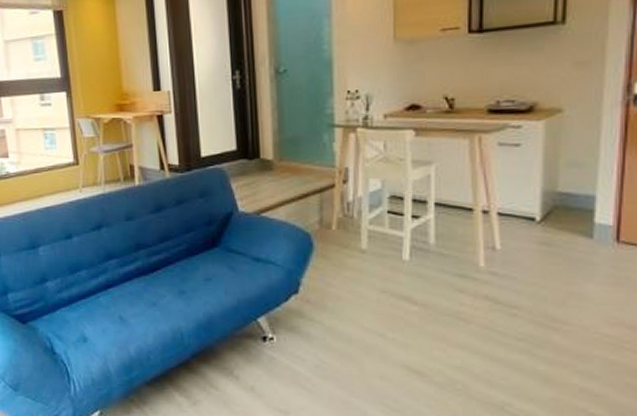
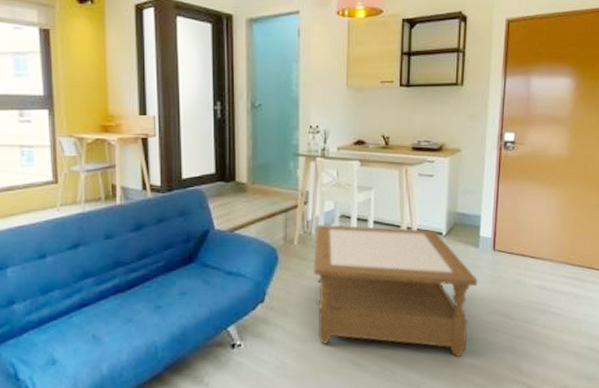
coffee table: none [356,206,591,377] -> present [313,223,478,357]

